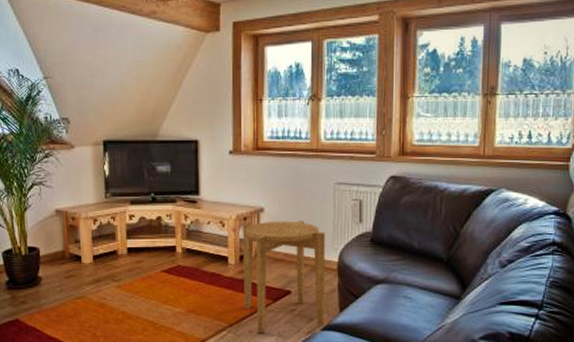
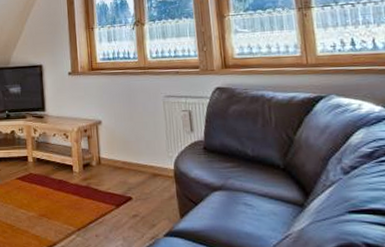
side table: present [243,220,325,334] -> none [84,131,167,238]

